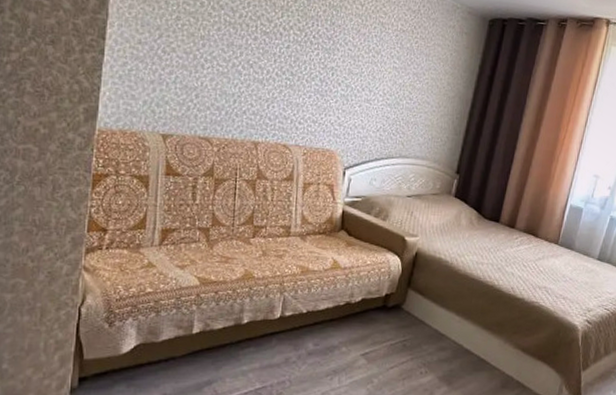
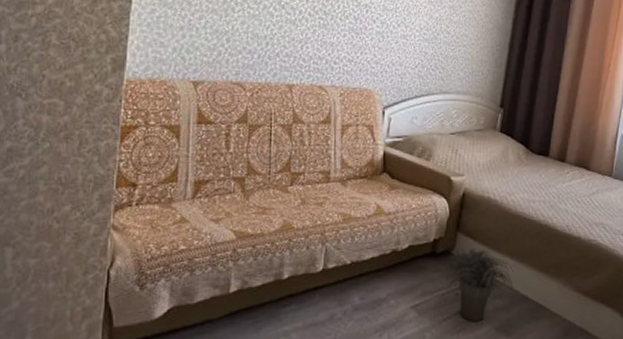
potted plant: none [391,303,459,371] -> present [441,247,514,322]

